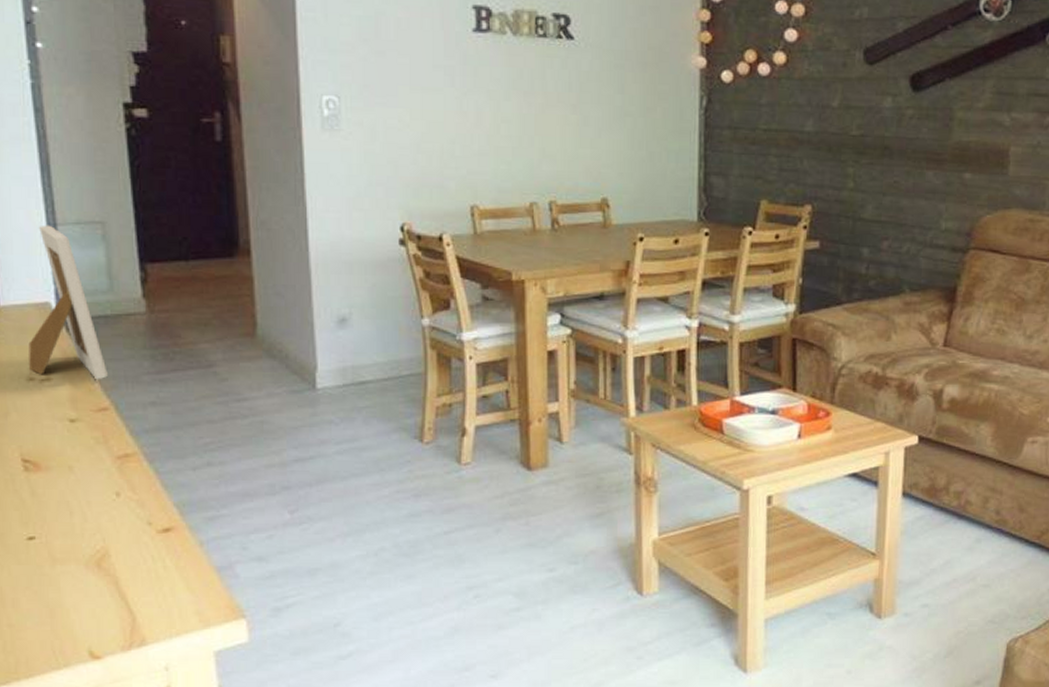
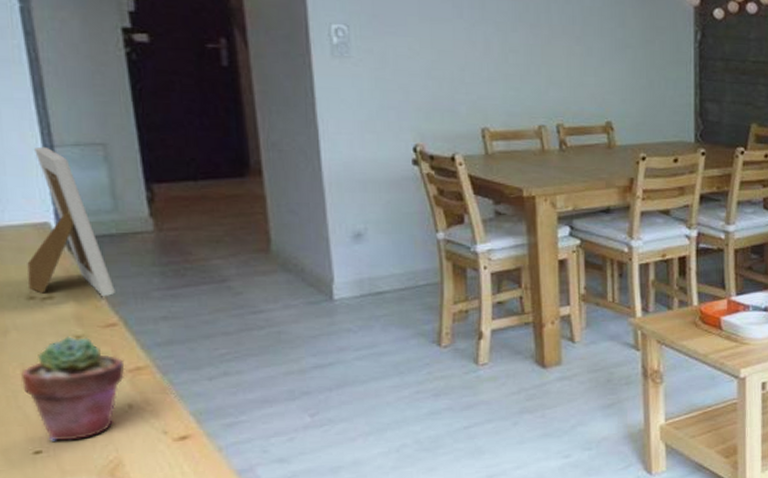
potted succulent: none [19,420,115,528] -> present [21,336,125,441]

